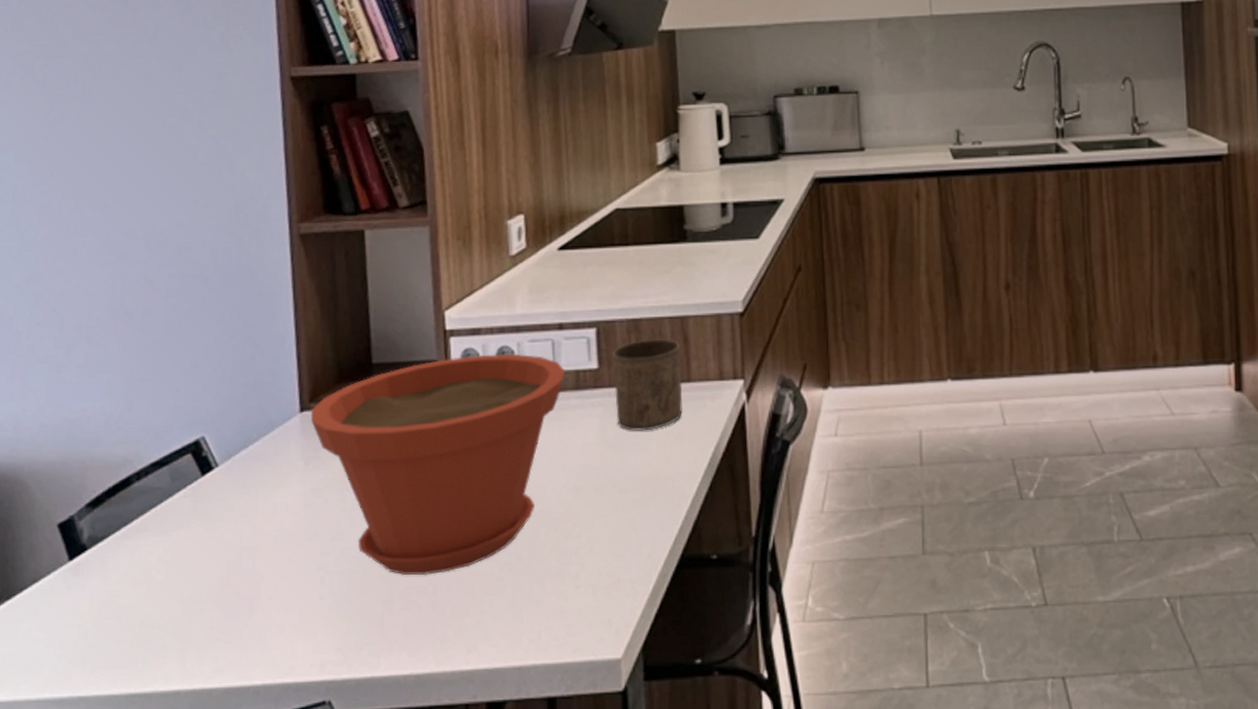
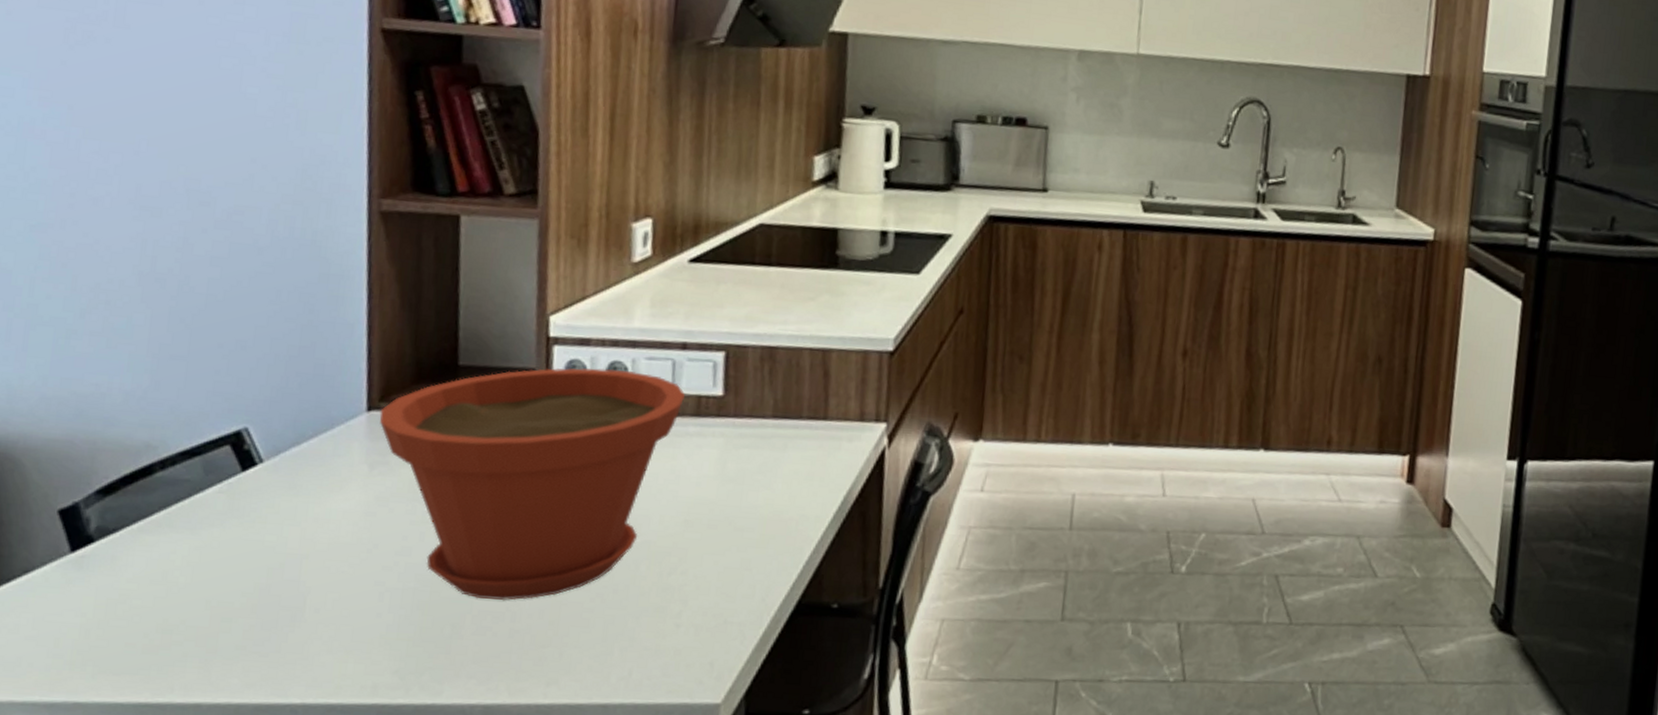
cup: present [611,339,684,431] -> none [739,369,819,468]

